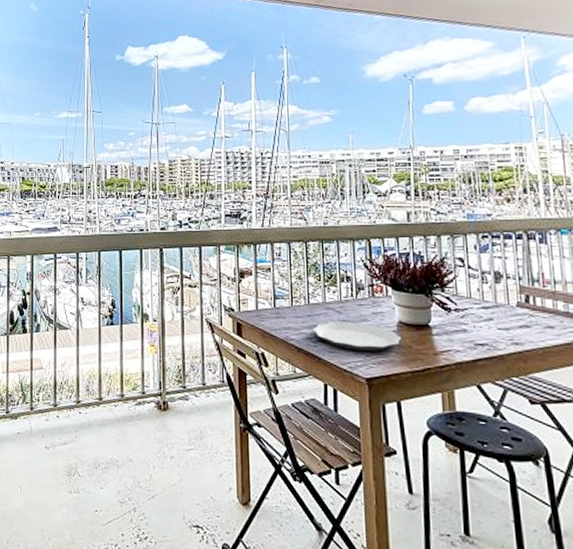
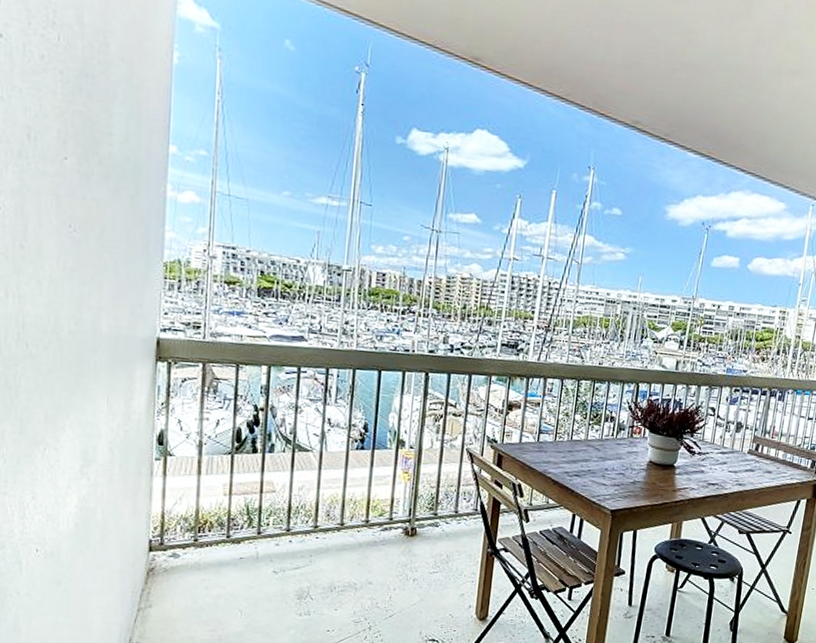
plate: present [312,321,402,351] -> none [570,458,649,486]

